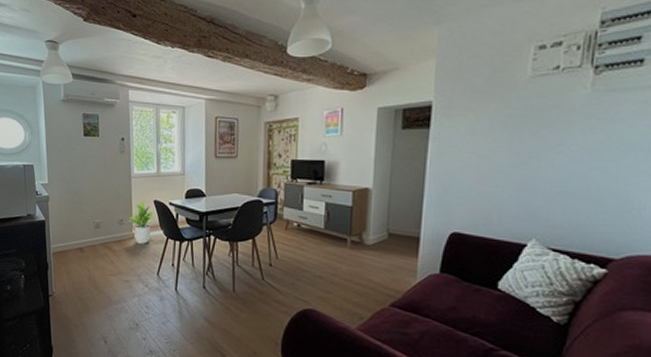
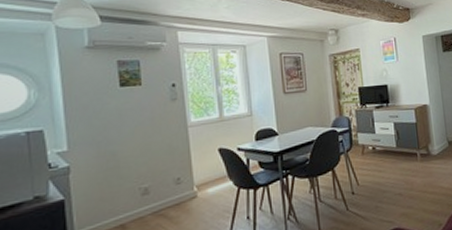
potted plant: present [128,200,154,244] -> none [187,150,220,202]

